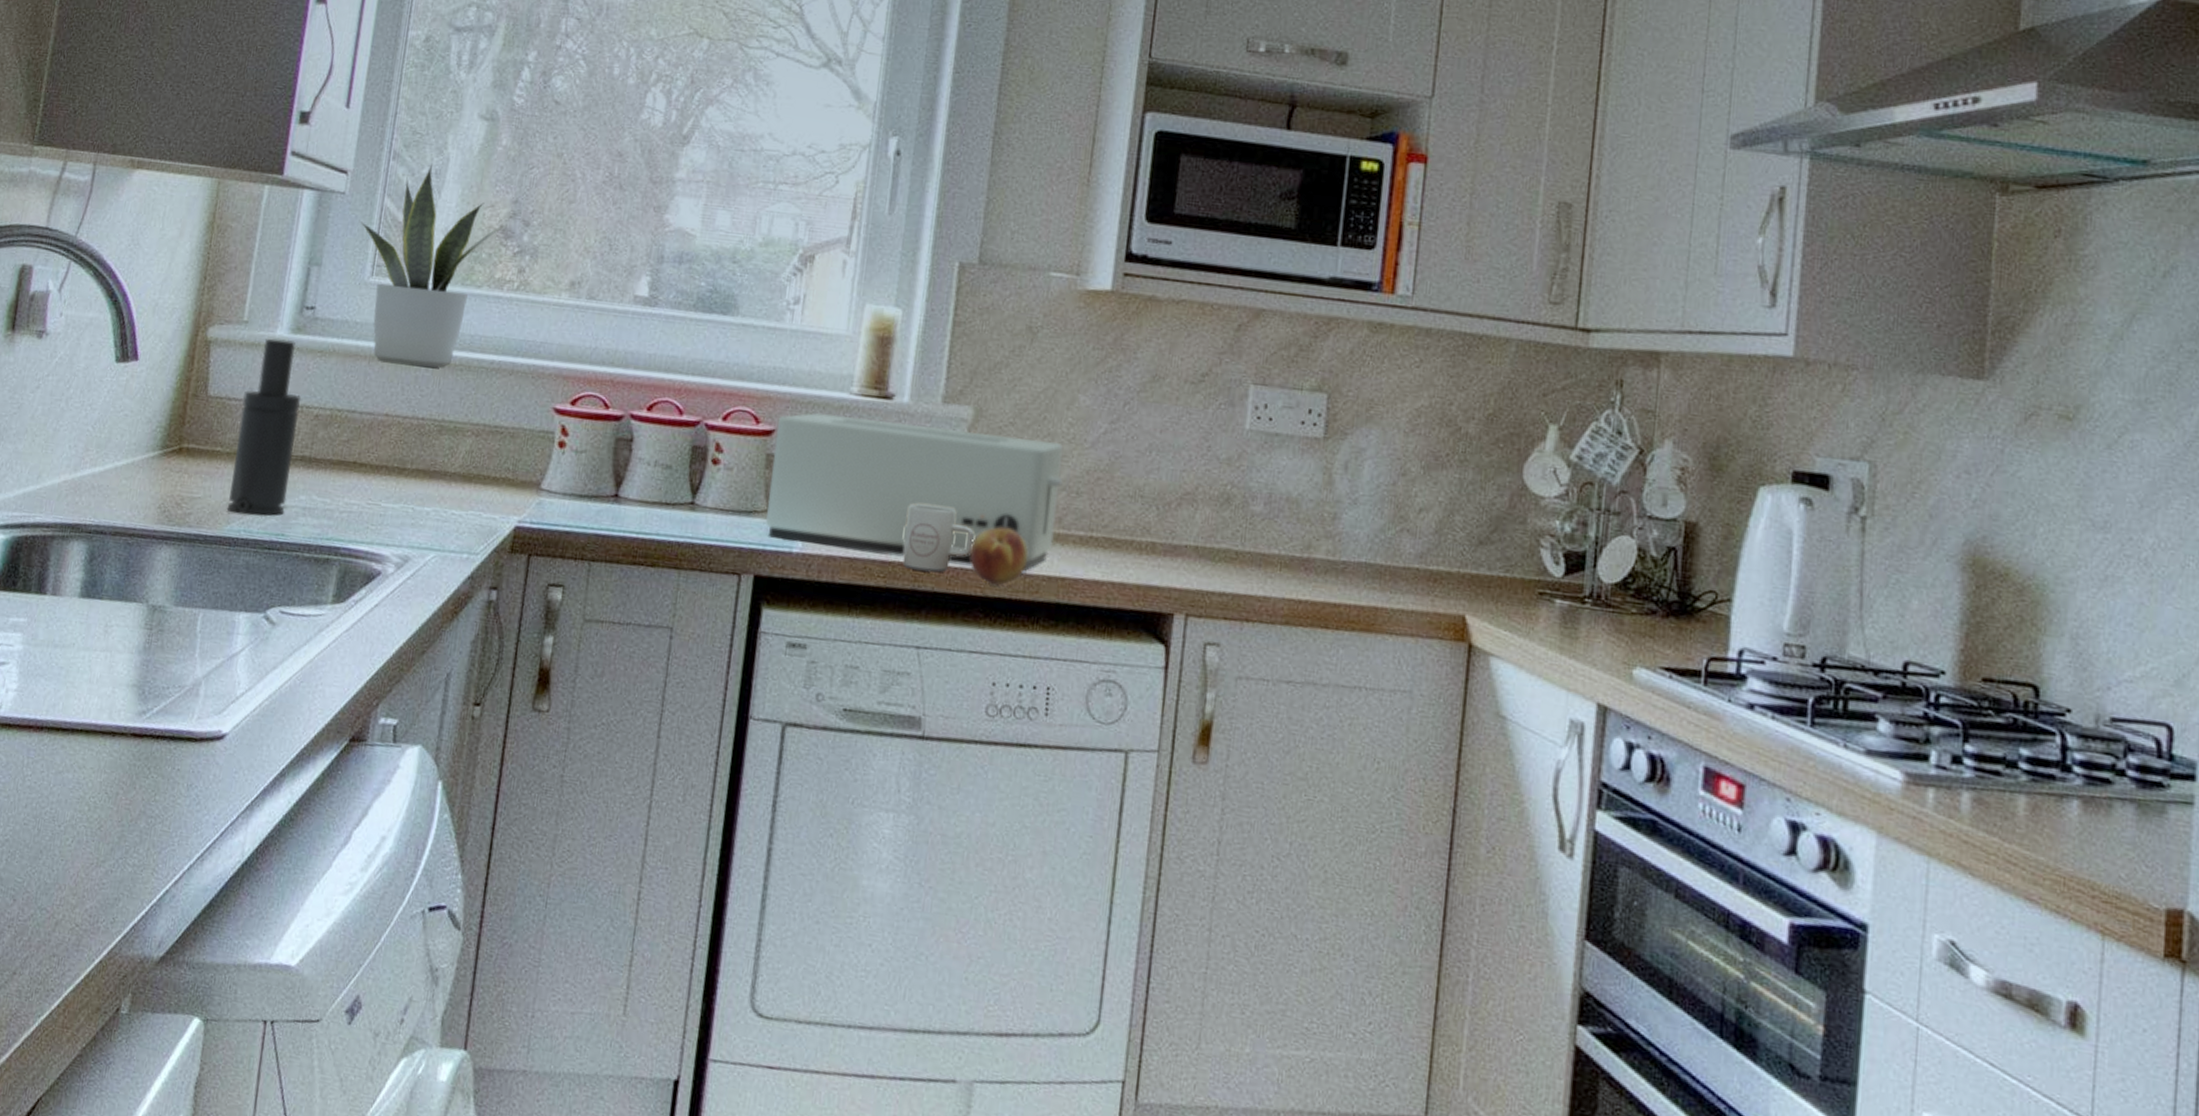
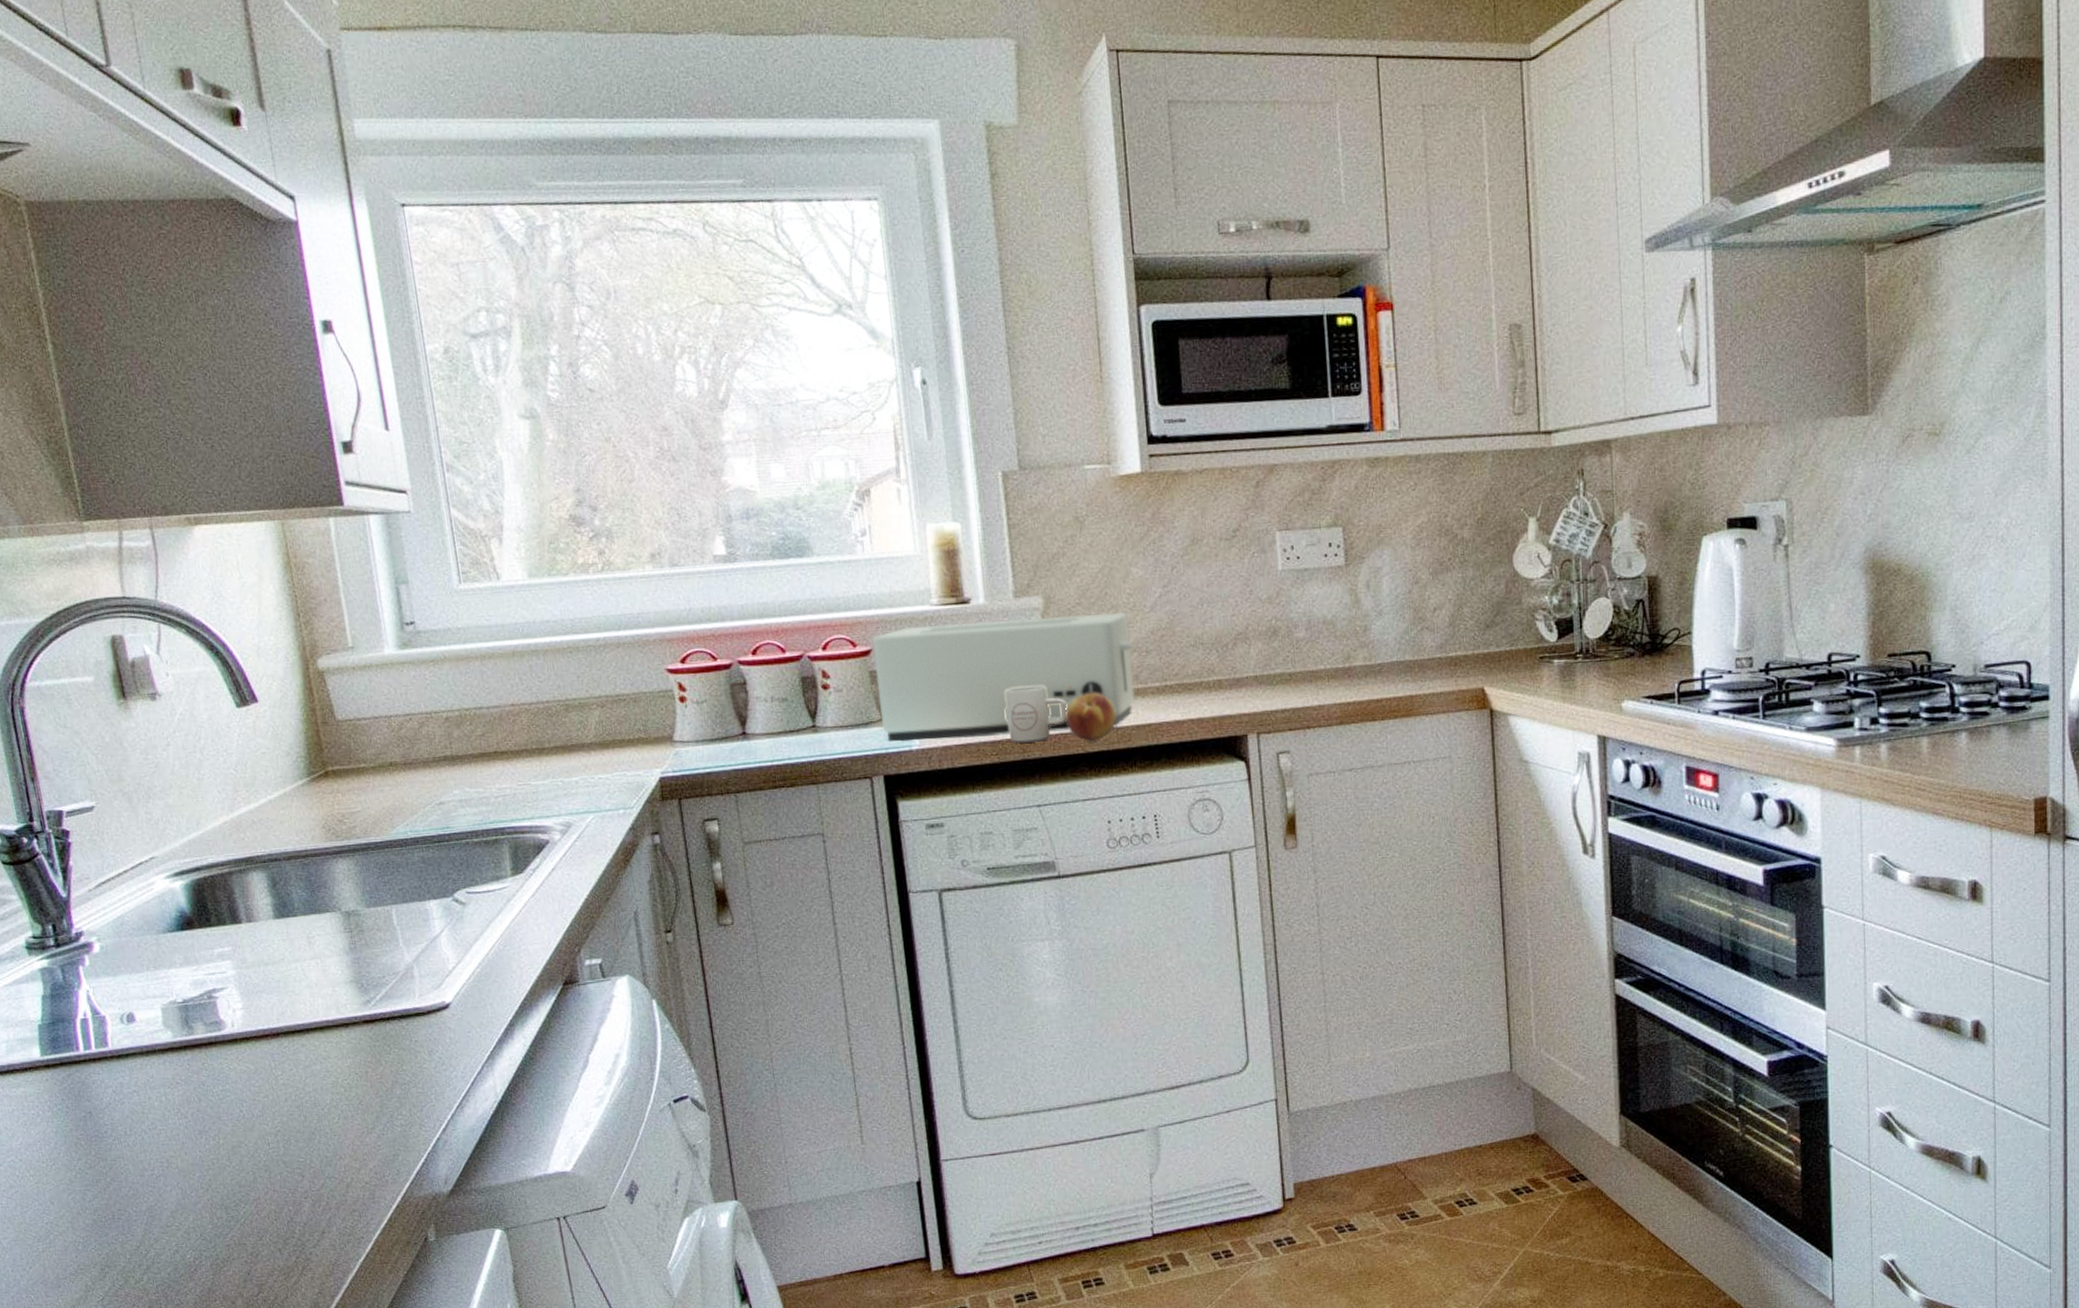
soap dispenser: present [228,338,301,517] -> none [371,656,444,819]
potted plant: present [360,164,508,368] -> none [433,469,576,659]

